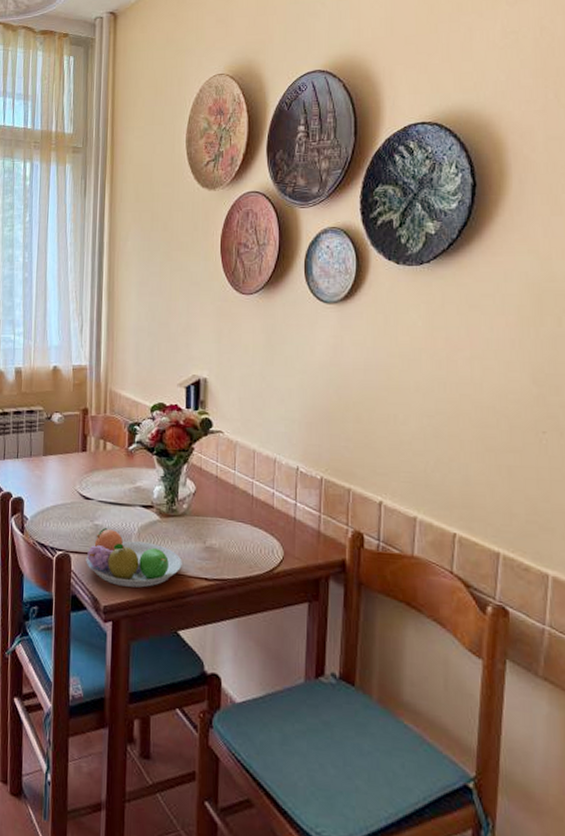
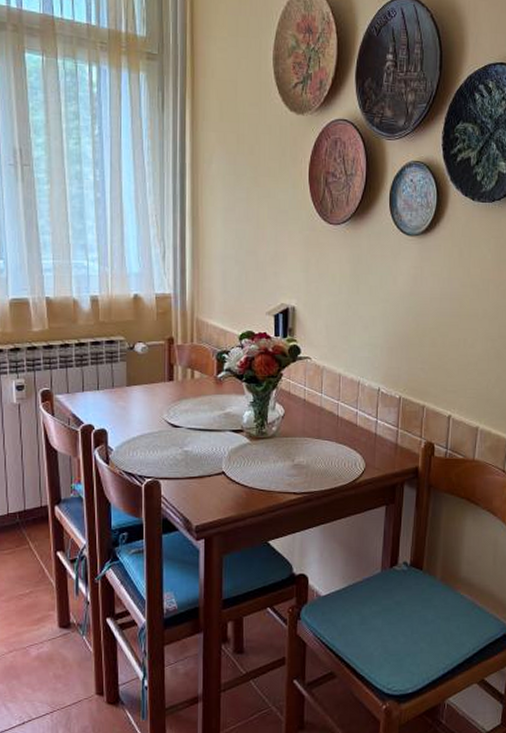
fruit bowl: present [86,528,182,588] -> none [176,454,272,506]

